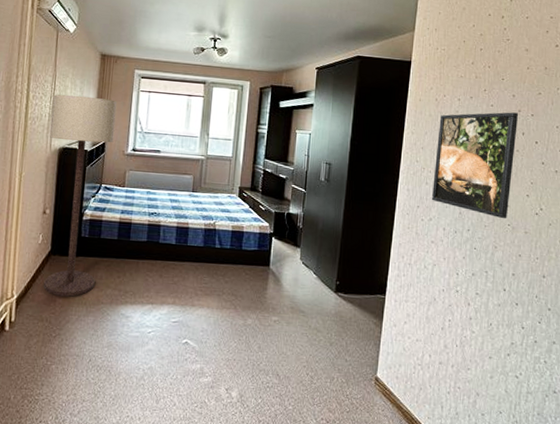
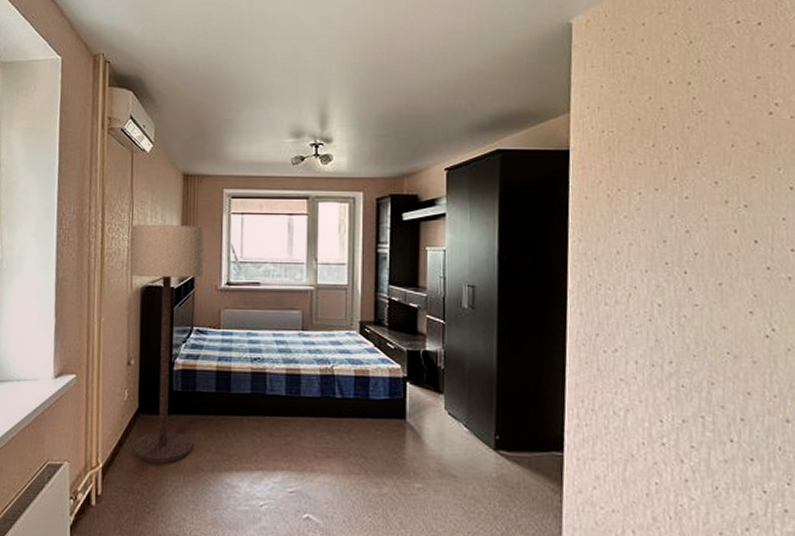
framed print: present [432,112,519,219] -> none [614,204,726,346]

